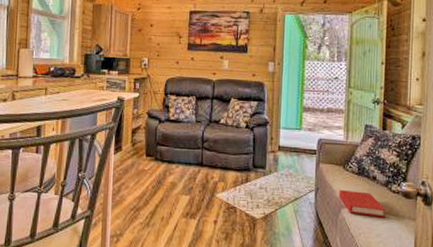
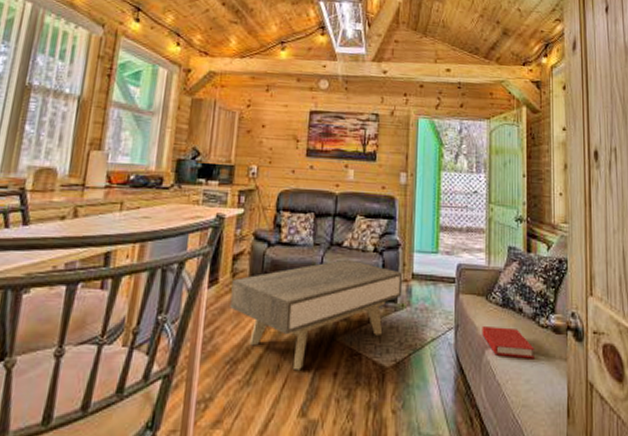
coffee table: none [131,133,270,218] -> present [230,259,402,371]

